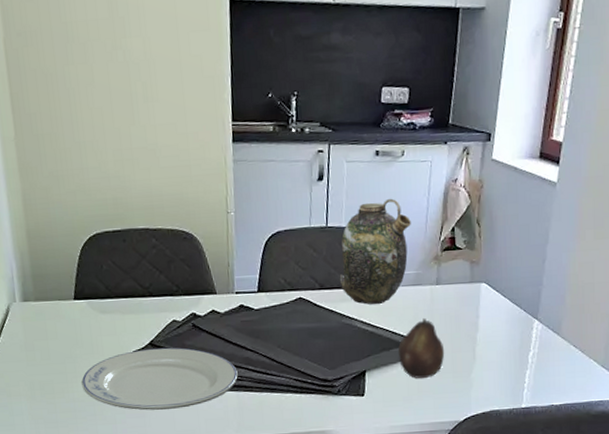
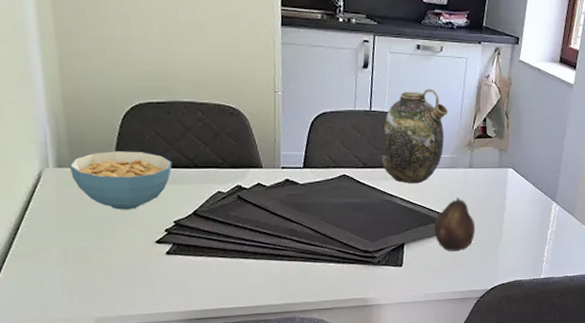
cereal bowl: none [33,282,129,342] -> present [69,151,172,210]
plate: present [81,347,238,411] -> none [120,217,282,278]

